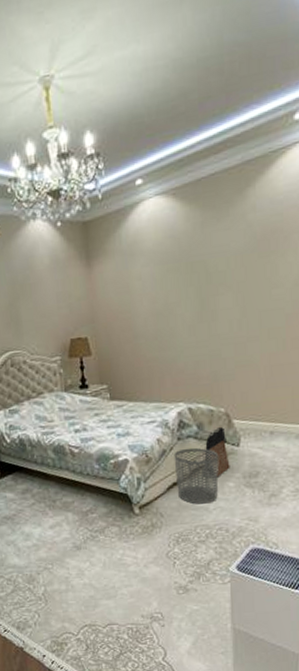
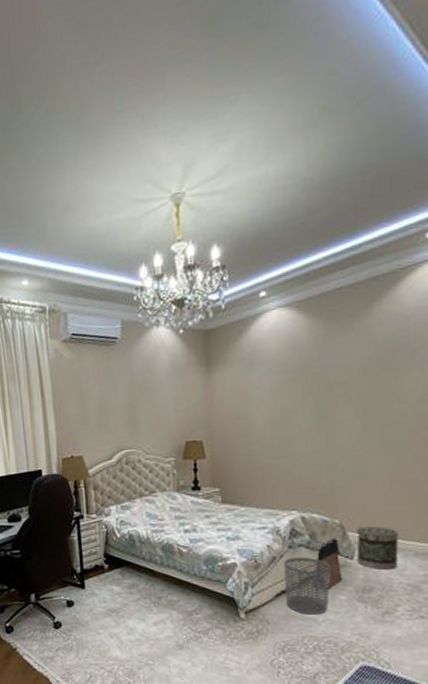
basket: none [241,412,281,455] -> present [356,526,399,569]

